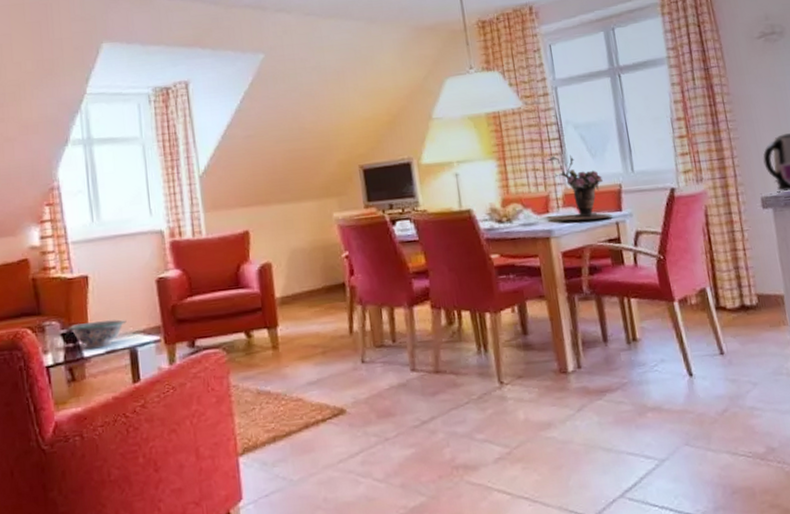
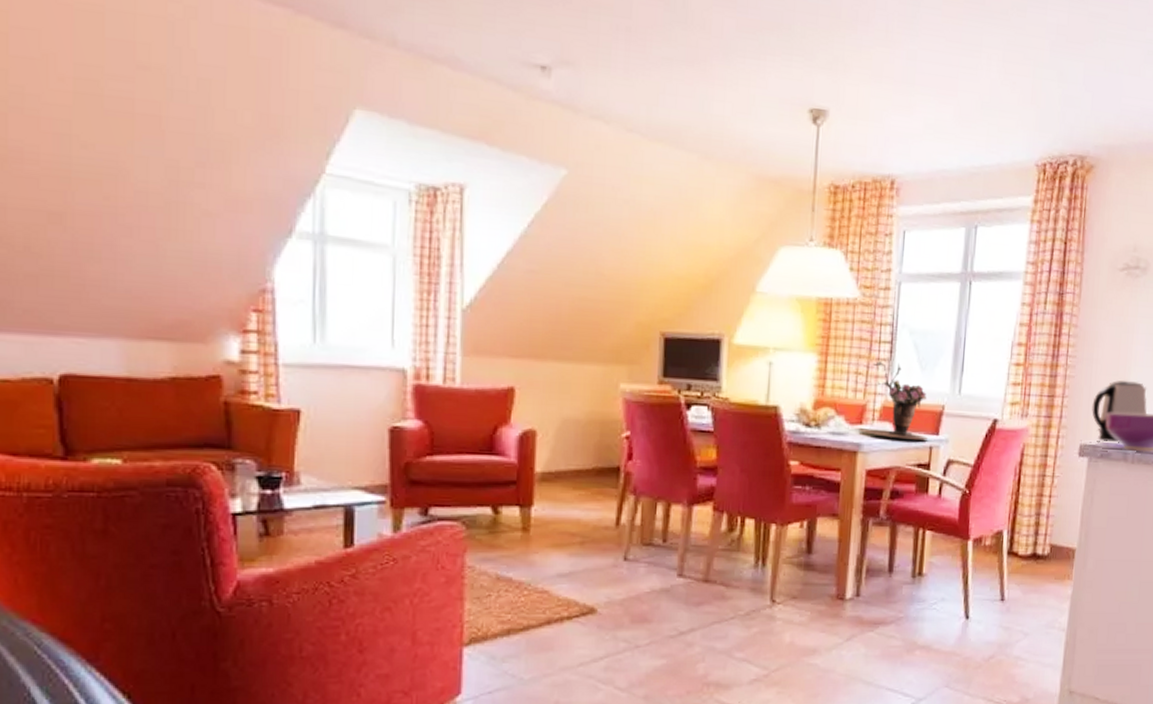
decorative bowl: present [68,319,127,348] -> none [266,467,345,500]

